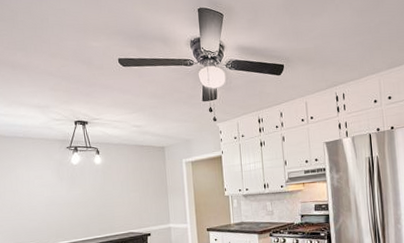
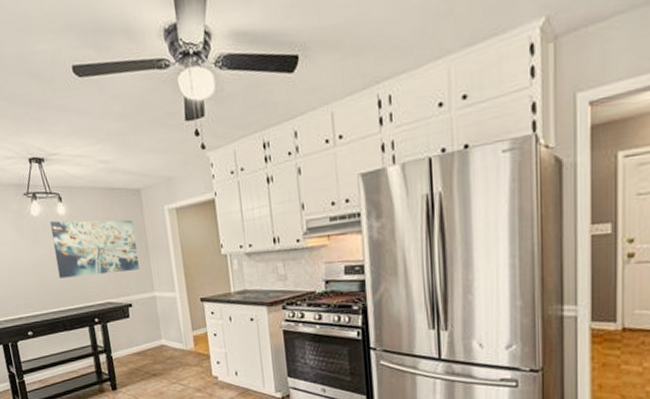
wall art: none [87,168,159,214] -> present [50,219,139,279]

